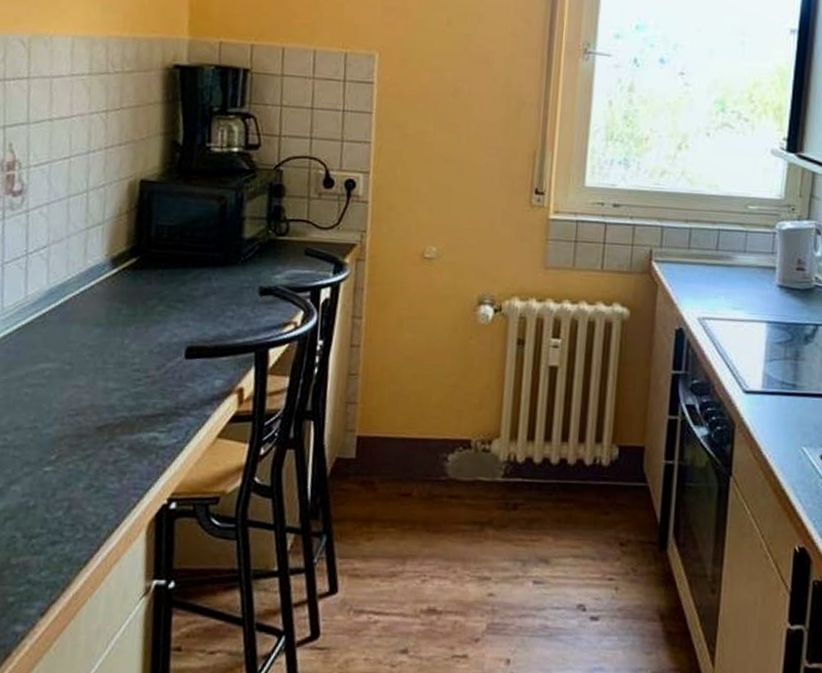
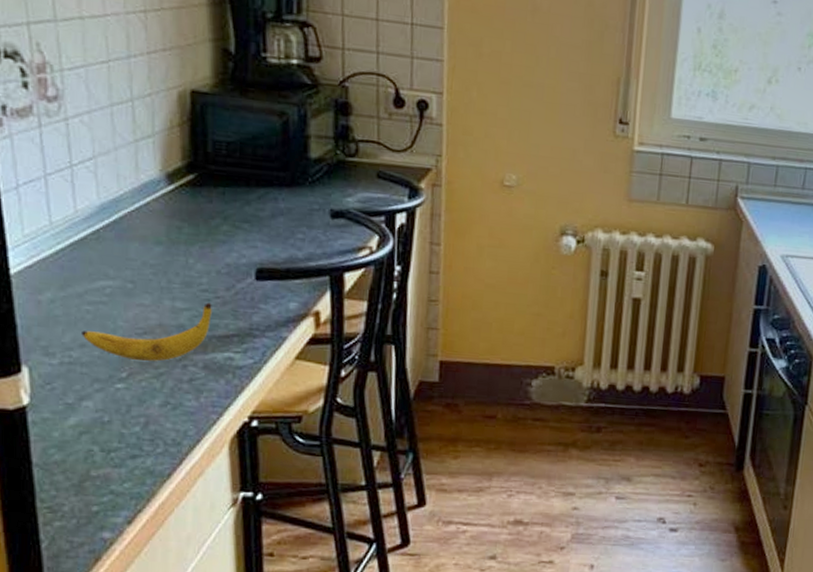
banana: none [18,382,142,443] -> present [81,302,212,361]

